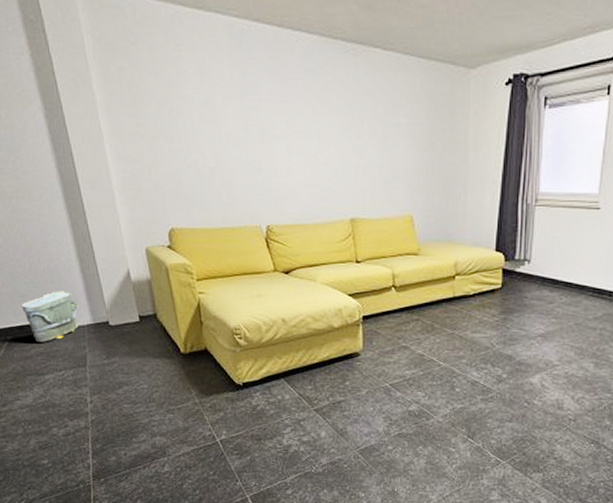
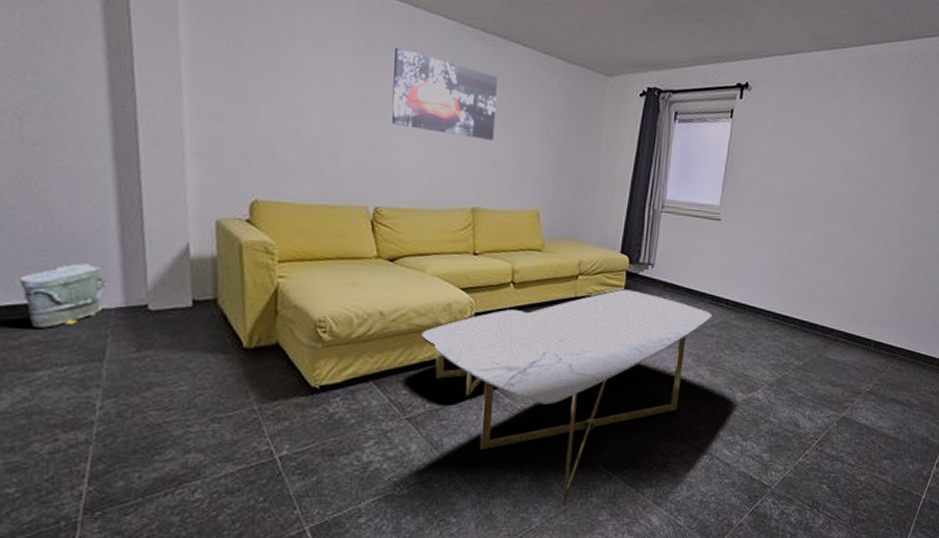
wall art: none [265,70,364,151] -> present [391,47,499,140]
coffee table: none [319,287,595,486] -> present [421,289,712,506]

